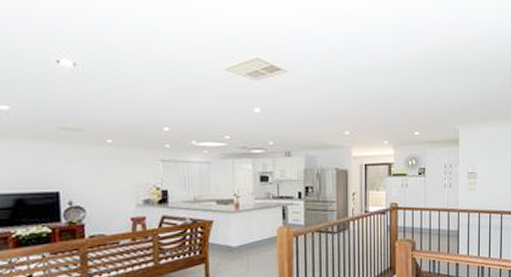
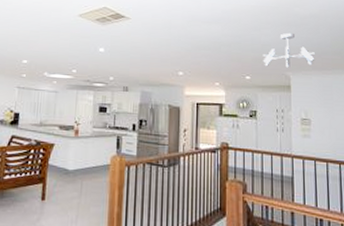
ceiling light fixture: none [432,81,483,120] -> present [263,32,315,68]

